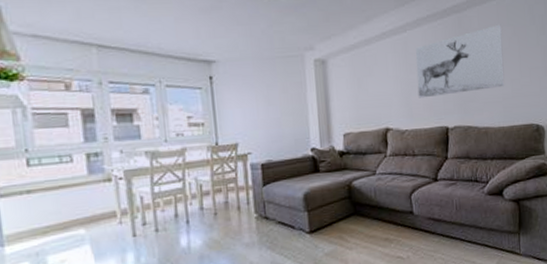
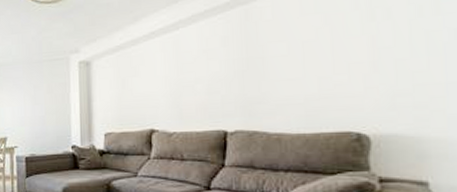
wall art: present [416,24,505,99] -> none [189,13,309,99]

